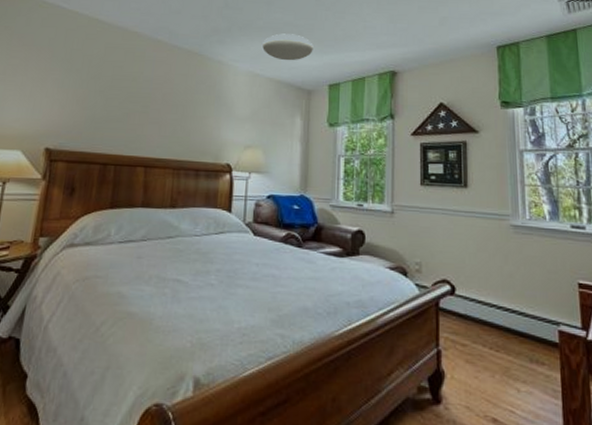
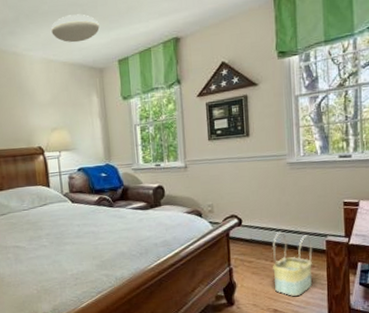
basket: none [491,310,543,404] -> present [272,231,313,297]

